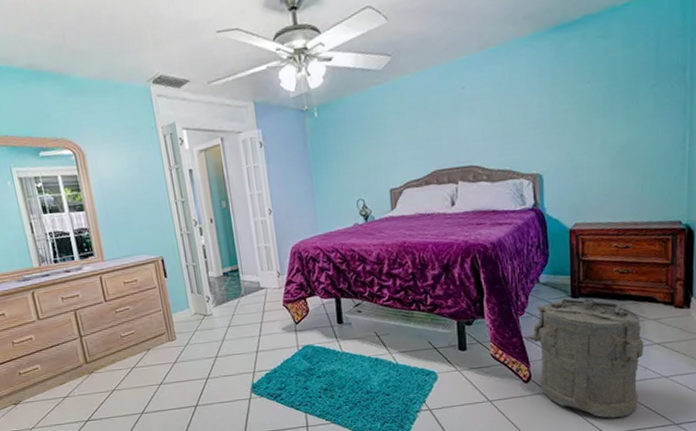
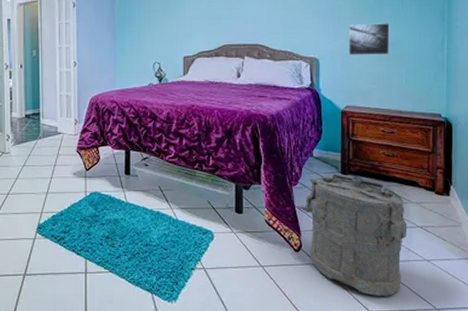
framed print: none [576,123,623,166] -> present [349,23,390,55]

